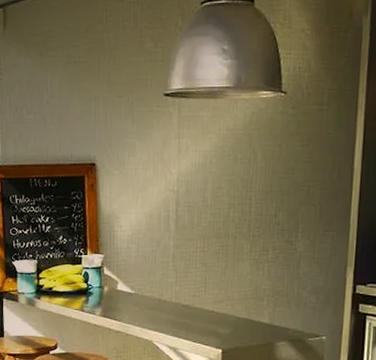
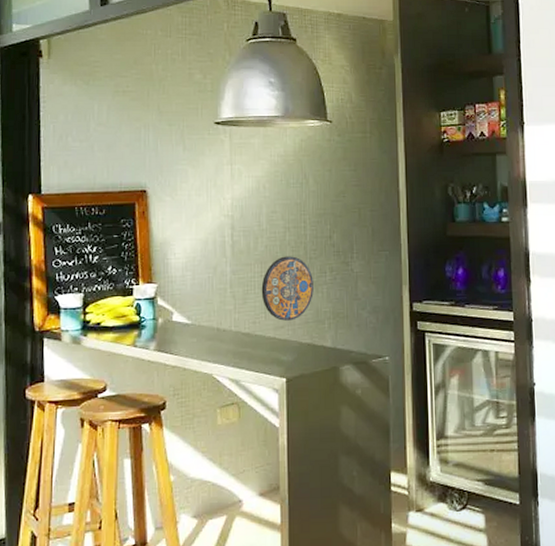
manhole cover: none [202,233,255,296] -> present [261,256,313,321]

